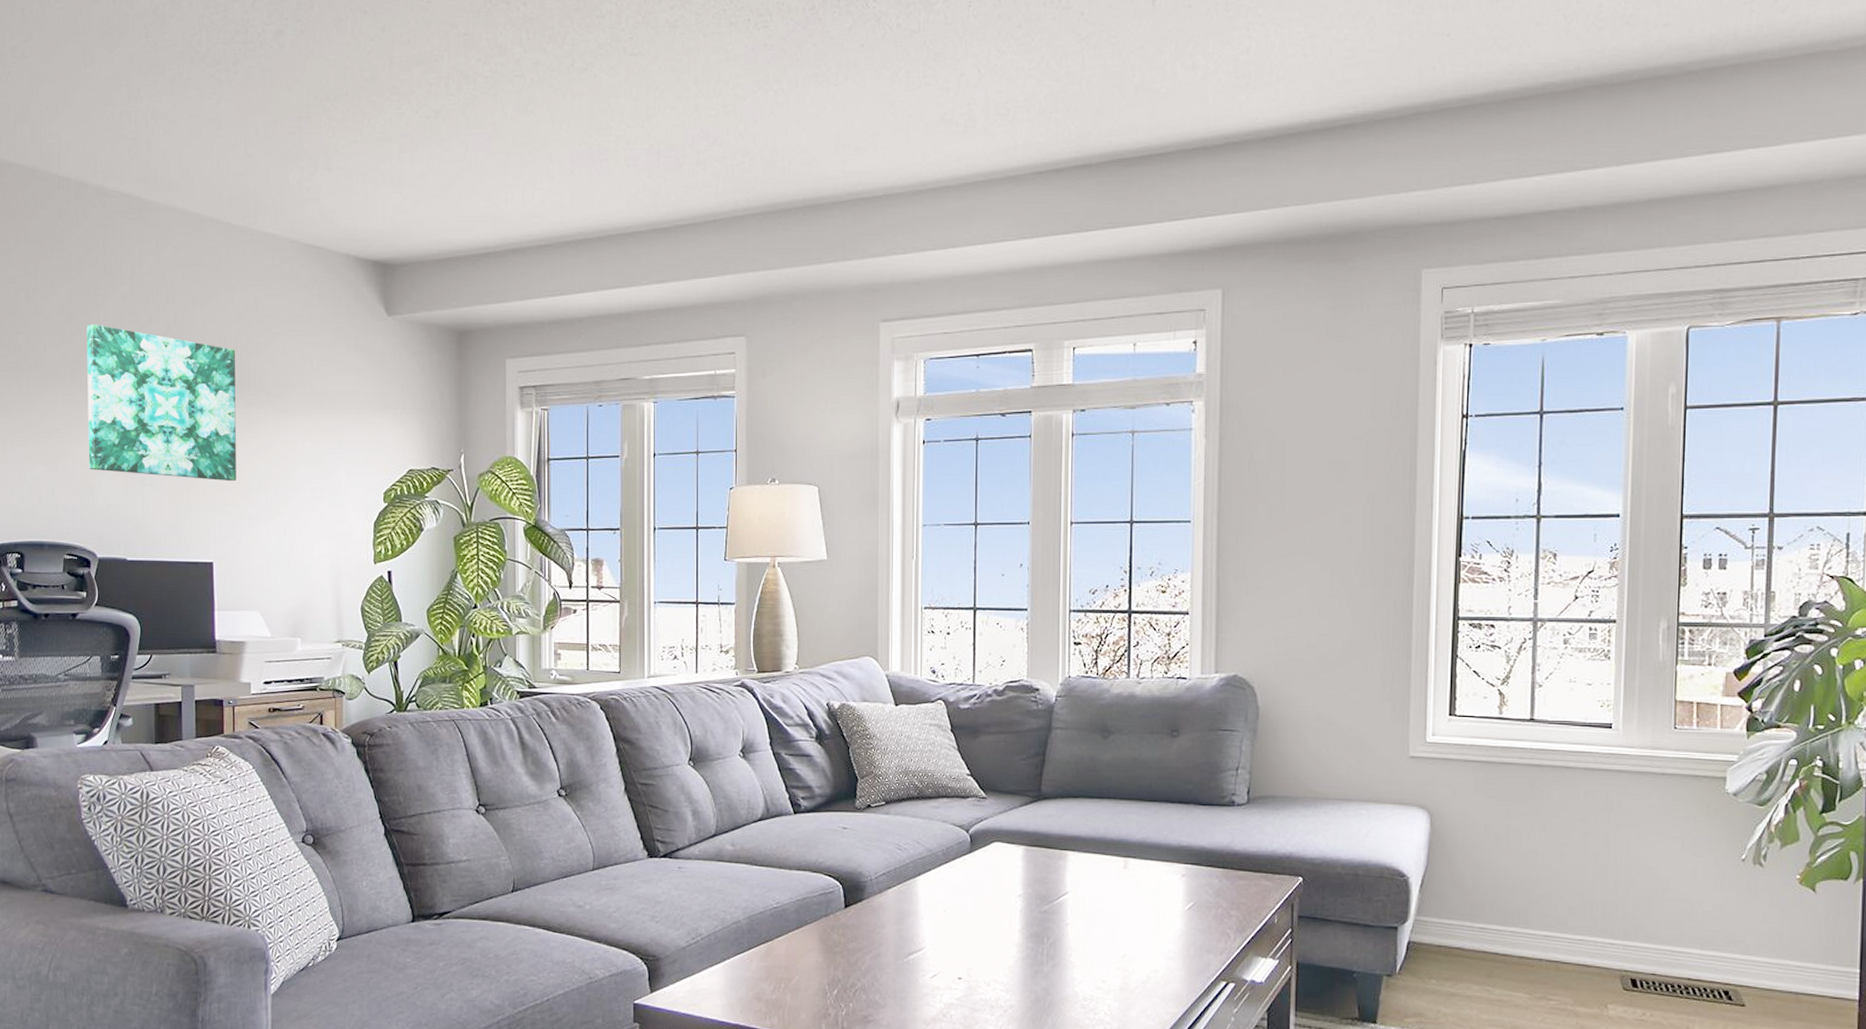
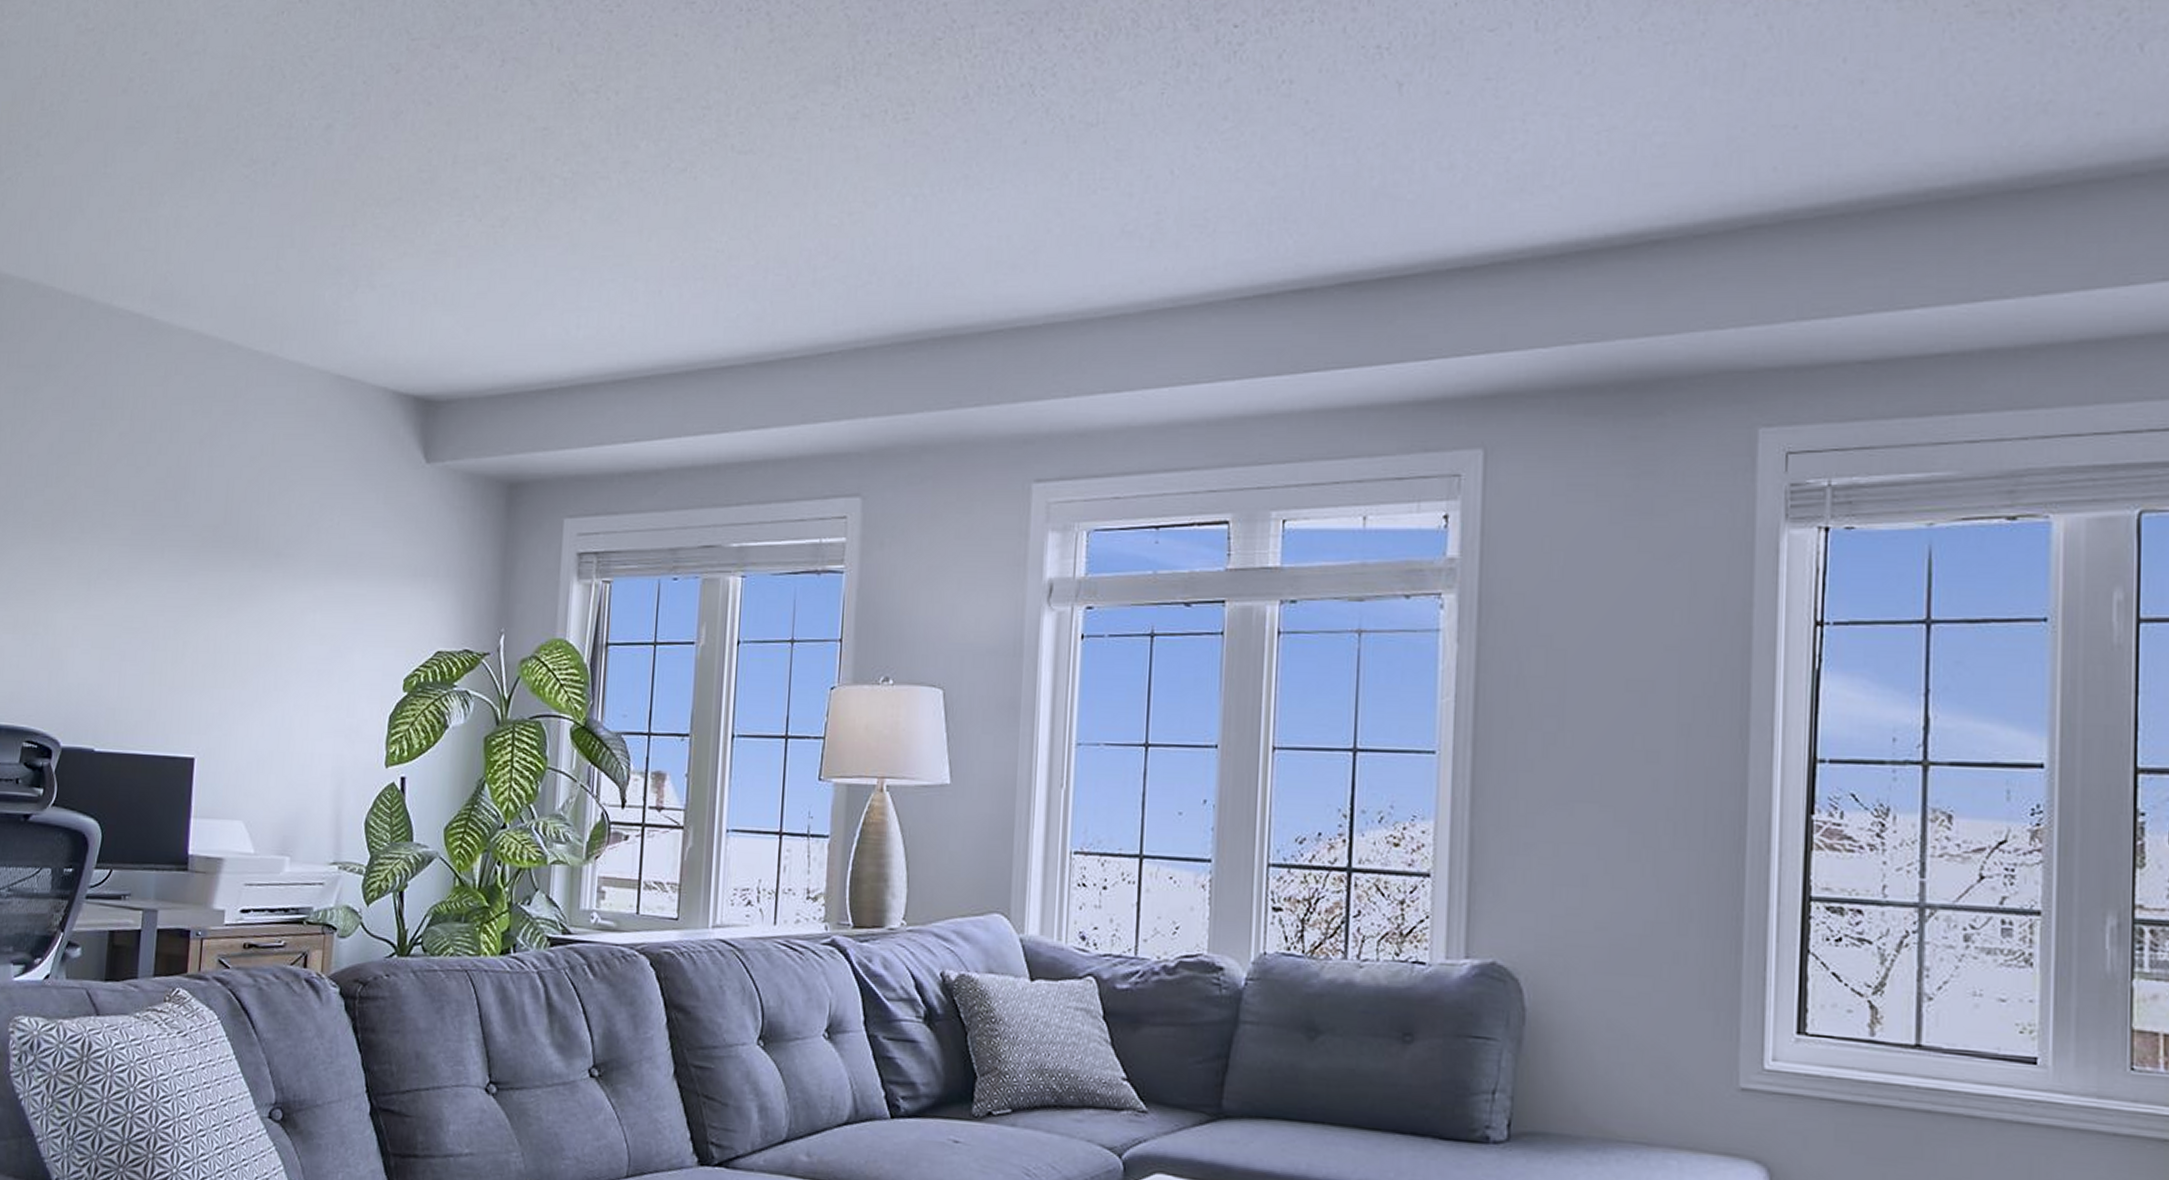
wall art: present [86,324,236,482] -> none [61,466,244,660]

